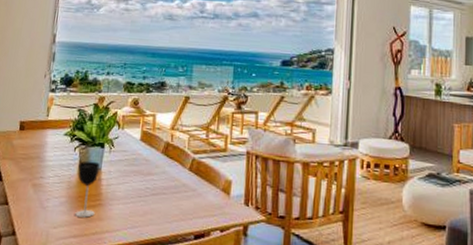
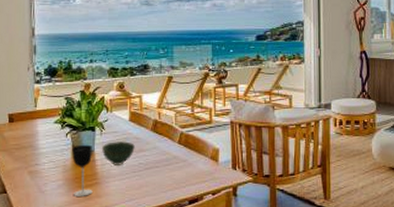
bowl: none [108,161,144,188] -> present [101,141,135,165]

